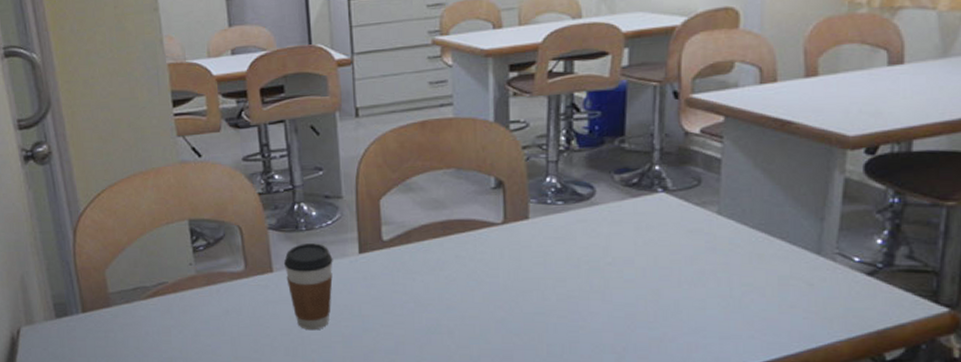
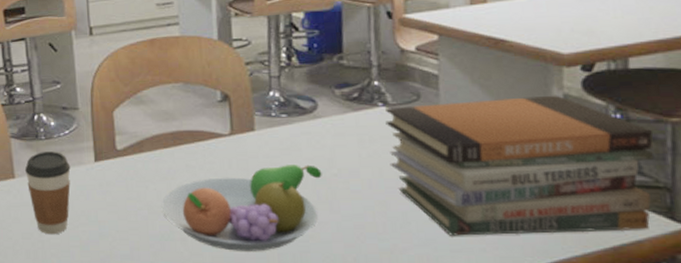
fruit bowl: none [428,253,596,343] -> present [161,165,322,251]
book stack: none [664,179,927,323] -> present [384,95,654,236]

